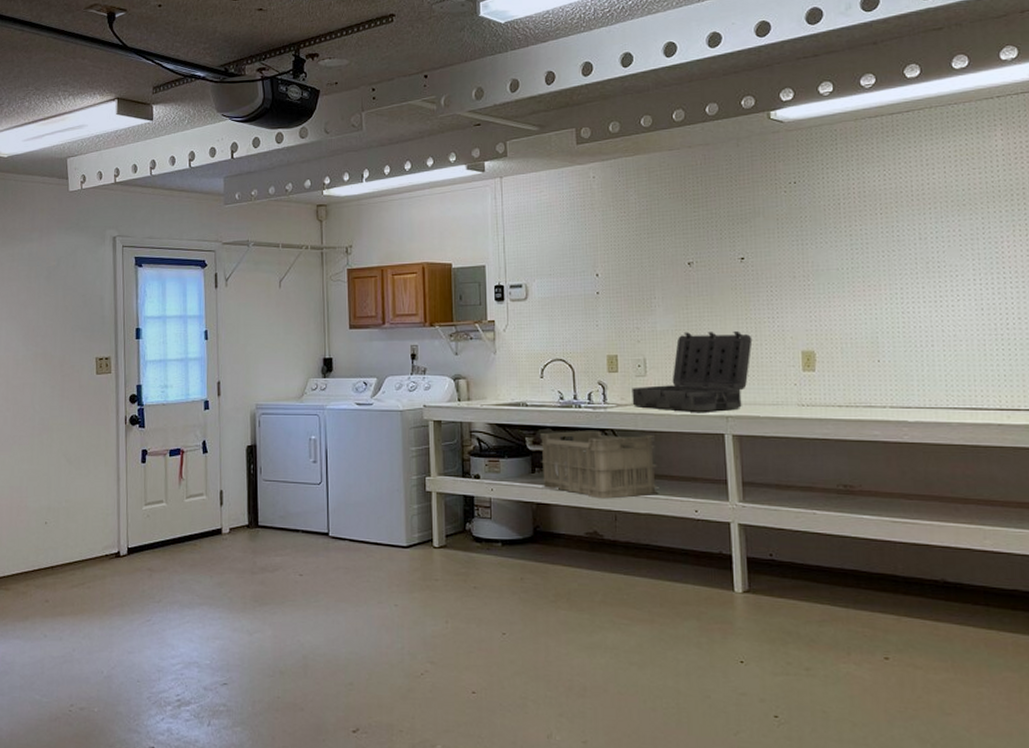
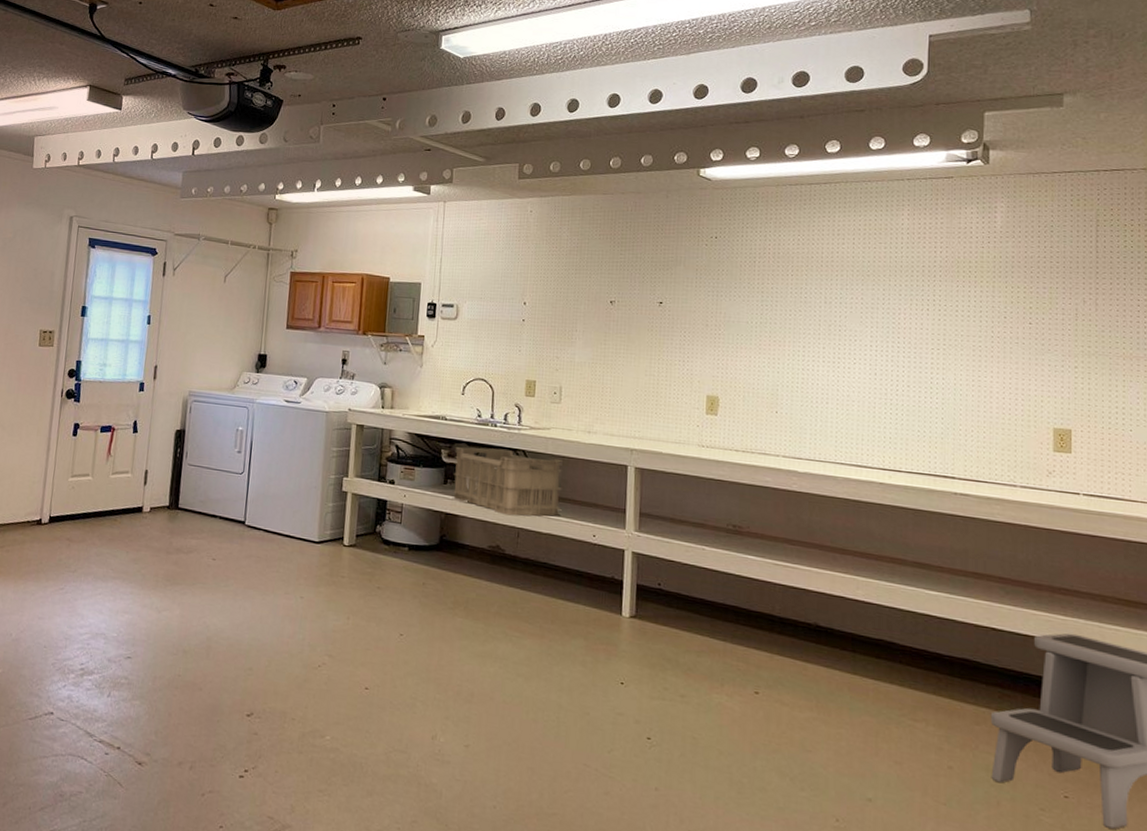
toolbox: present [632,330,753,413] -> none [545,366,663,445]

